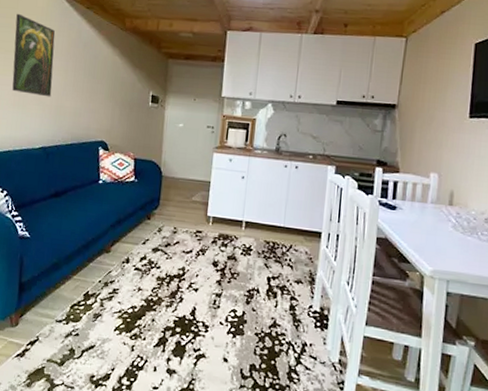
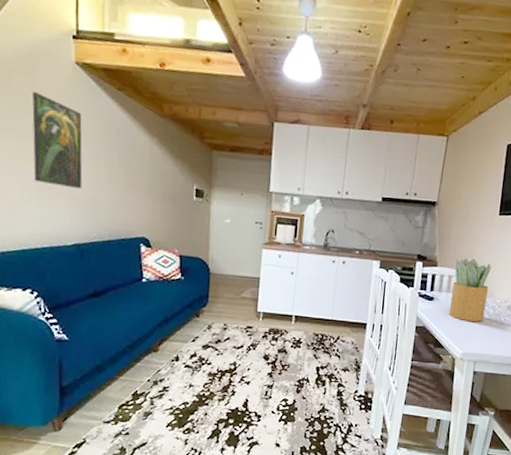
potted plant: none [414,164,464,235] -> present [449,258,492,322]

